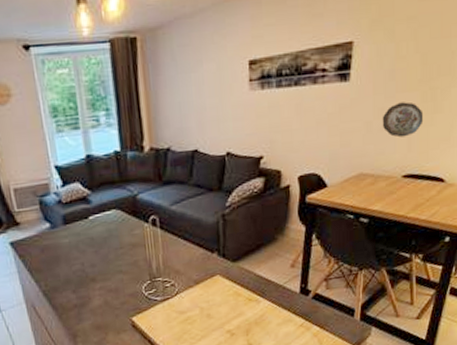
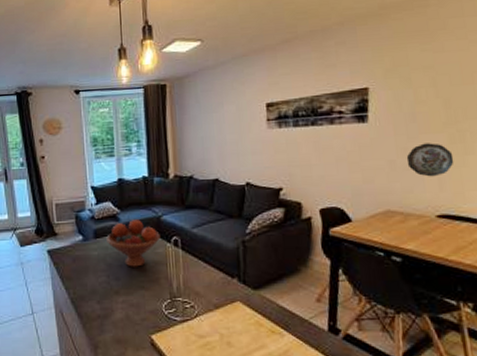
fruit bowl: none [77,200,137,252] -> present [106,220,160,267]

